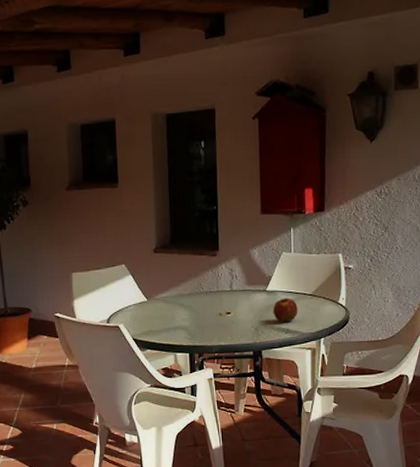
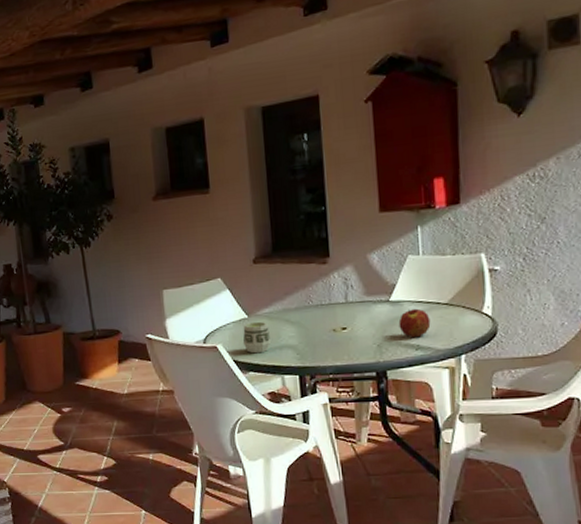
cup: none [142,304,167,333] -> present [243,321,272,354]

